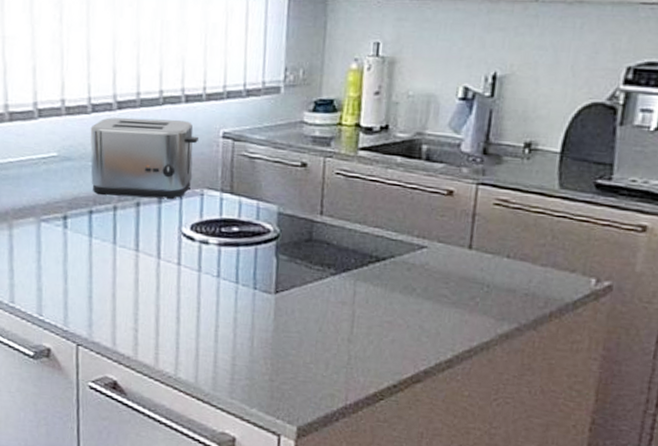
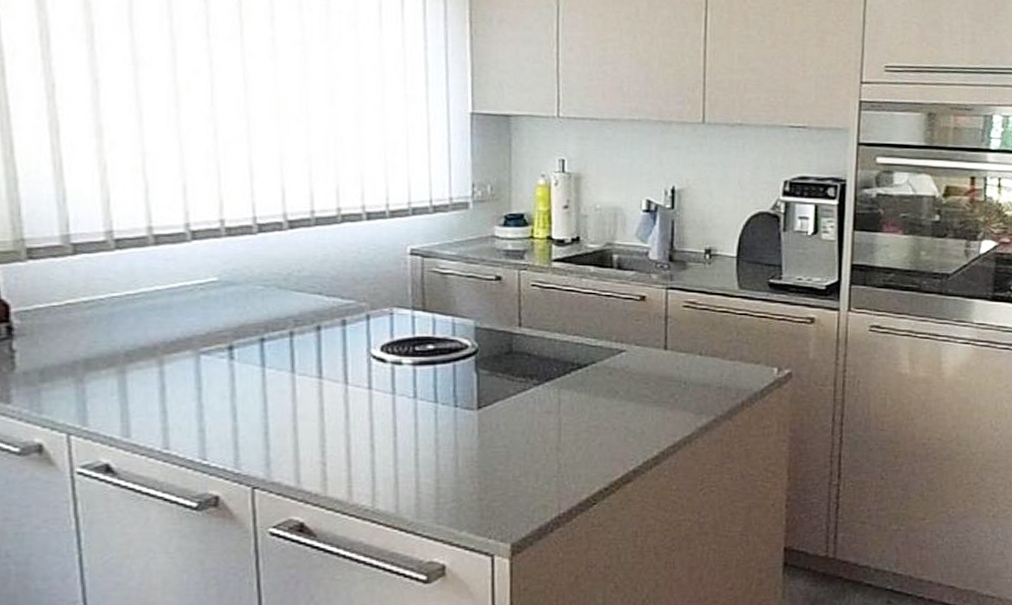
toaster: present [90,117,198,199] -> none [257,236,384,321]

